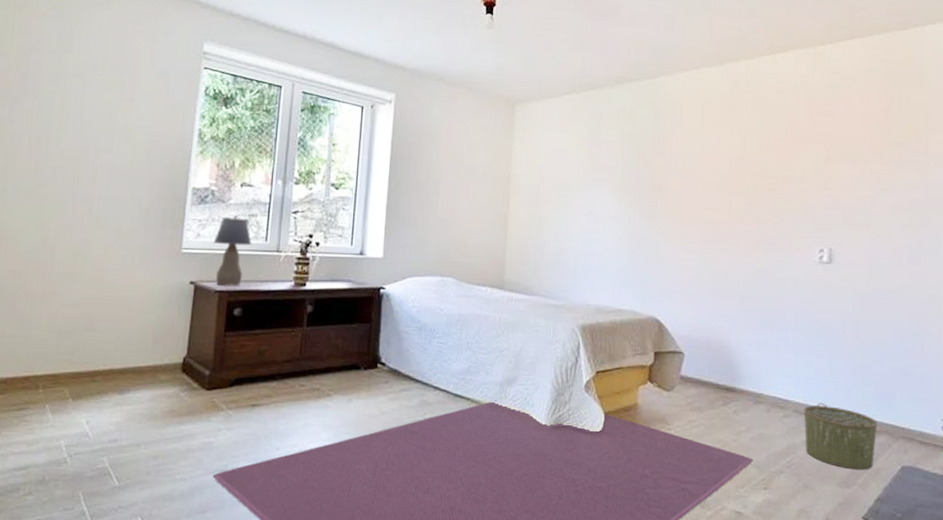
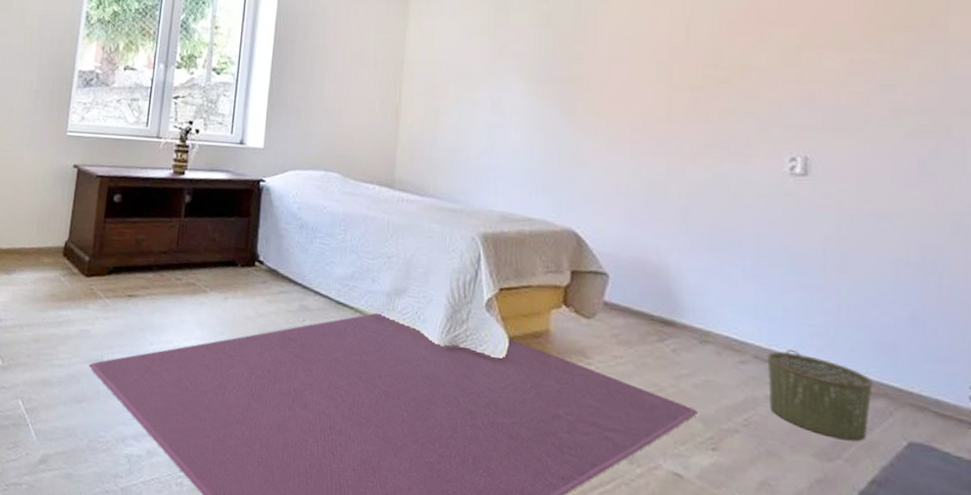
table lamp: present [213,216,252,287] -> none [96,100,133,172]

